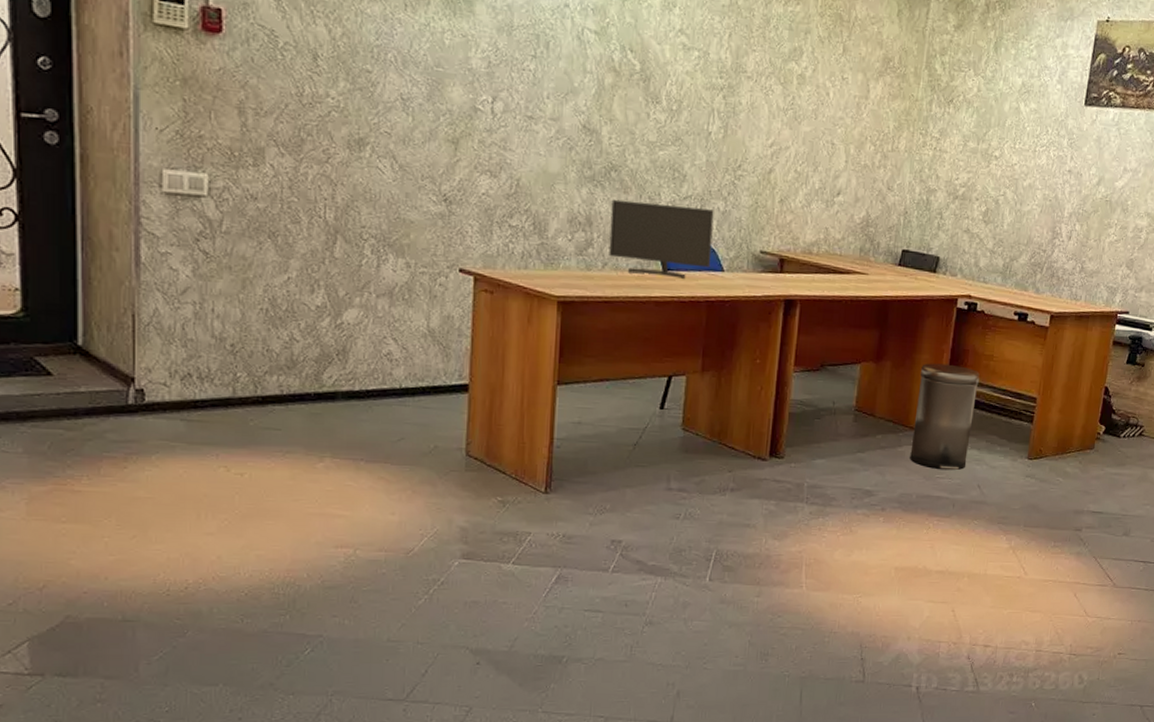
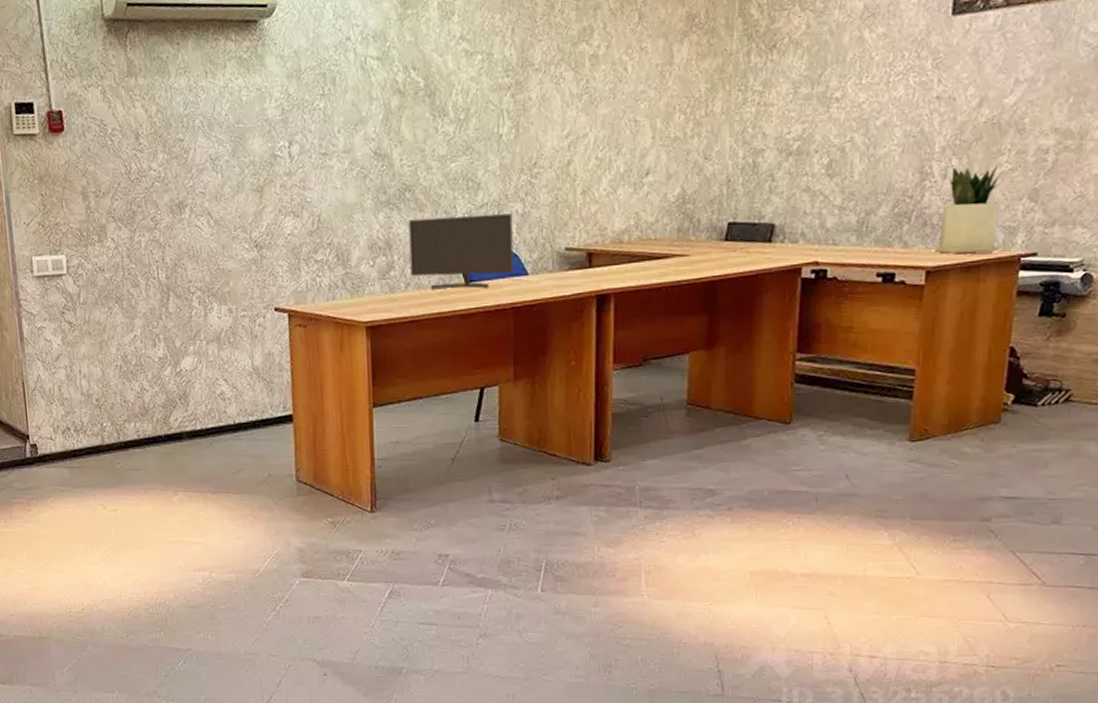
pedal bin: present [910,363,980,471] -> none [757,342,837,462]
planter: none [1056,231,1110,307] -> present [932,165,1002,255]

